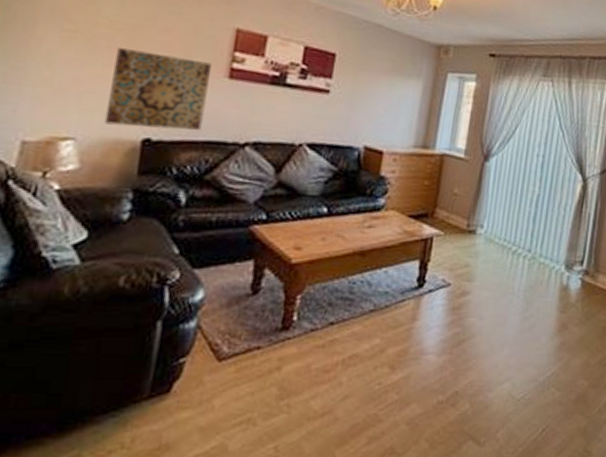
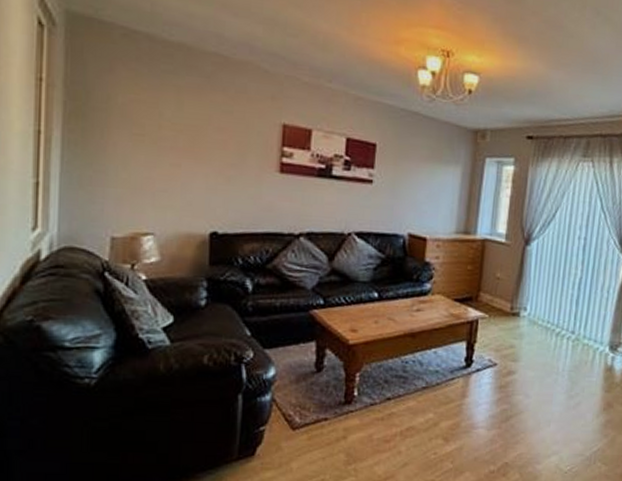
wall art: present [104,48,211,130] -> none [176,148,263,223]

